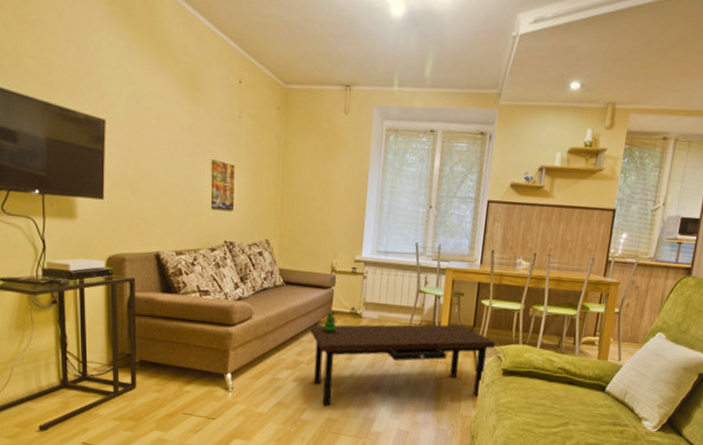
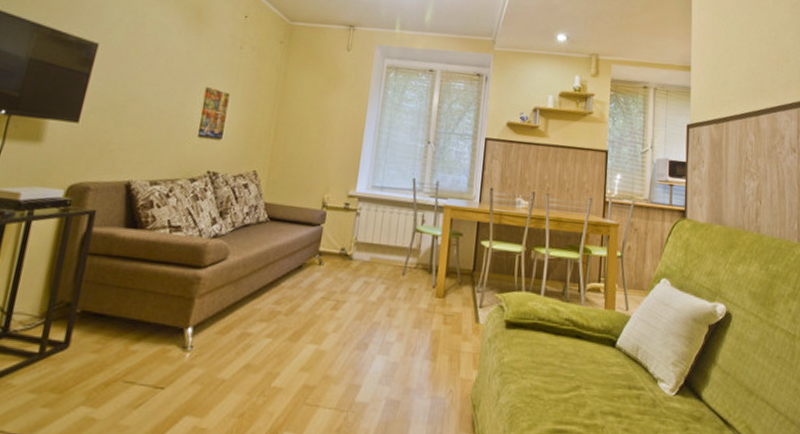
coffee table: present [309,312,496,407] -> none [291,253,498,370]

